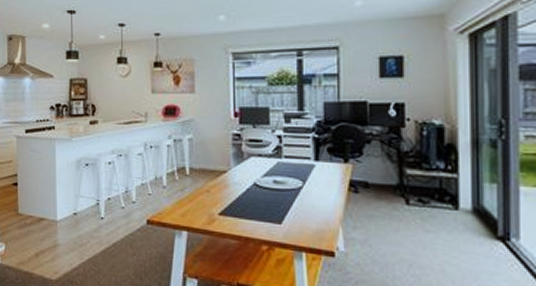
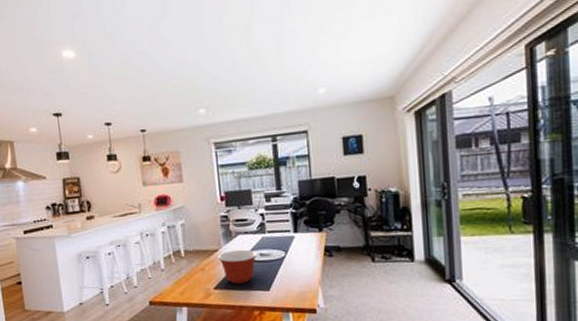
mixing bowl: none [226,173,271,212] -> present [218,249,258,284]

